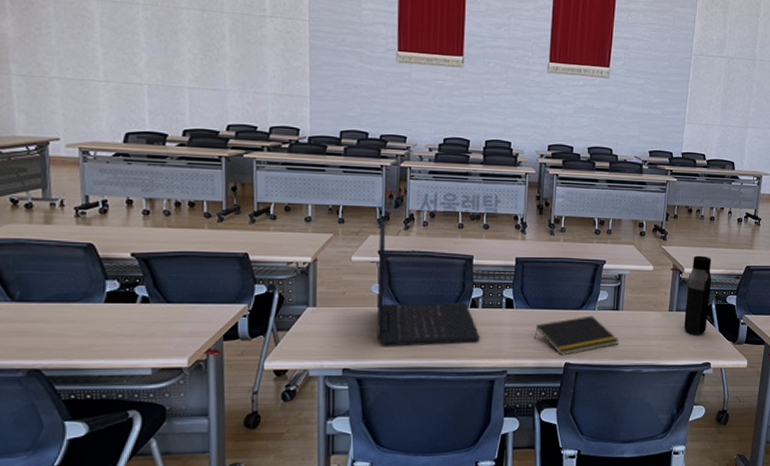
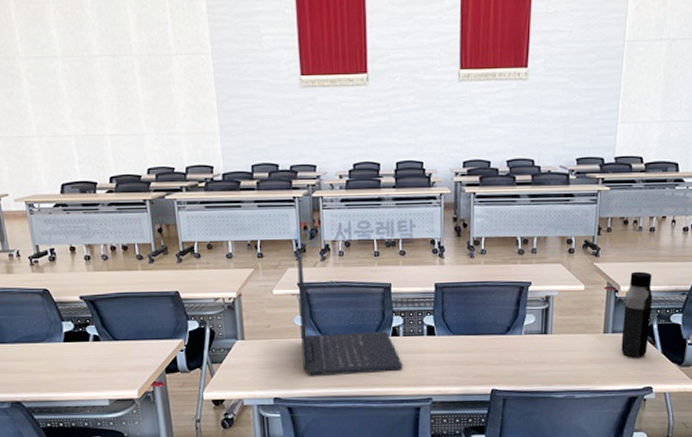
notepad: present [535,315,619,356] -> none [459,340,549,382]

